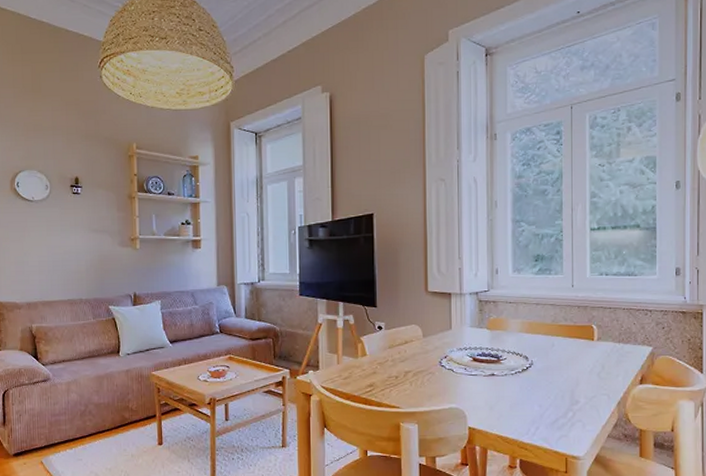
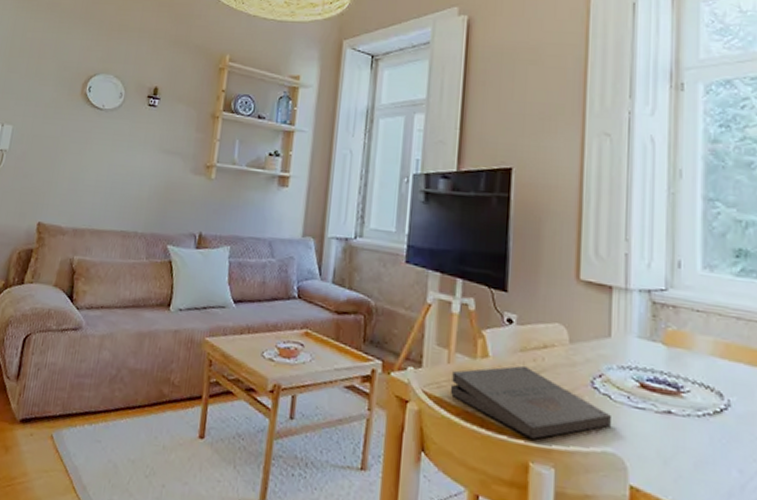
pizza box: none [341,358,454,407] -> present [449,365,611,439]

